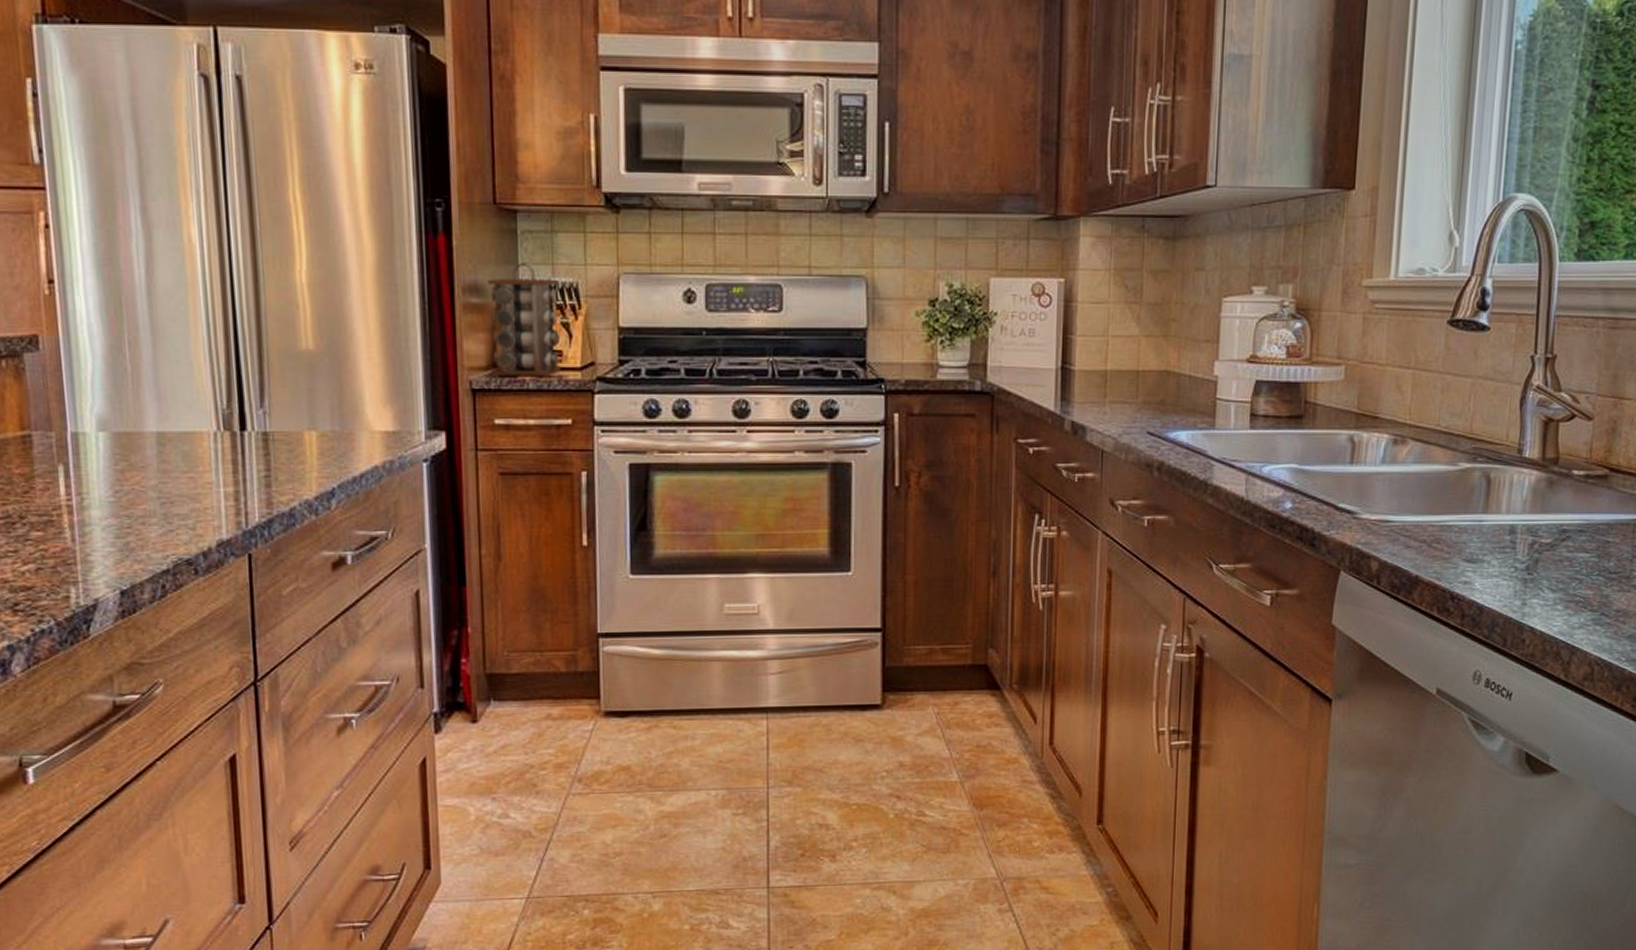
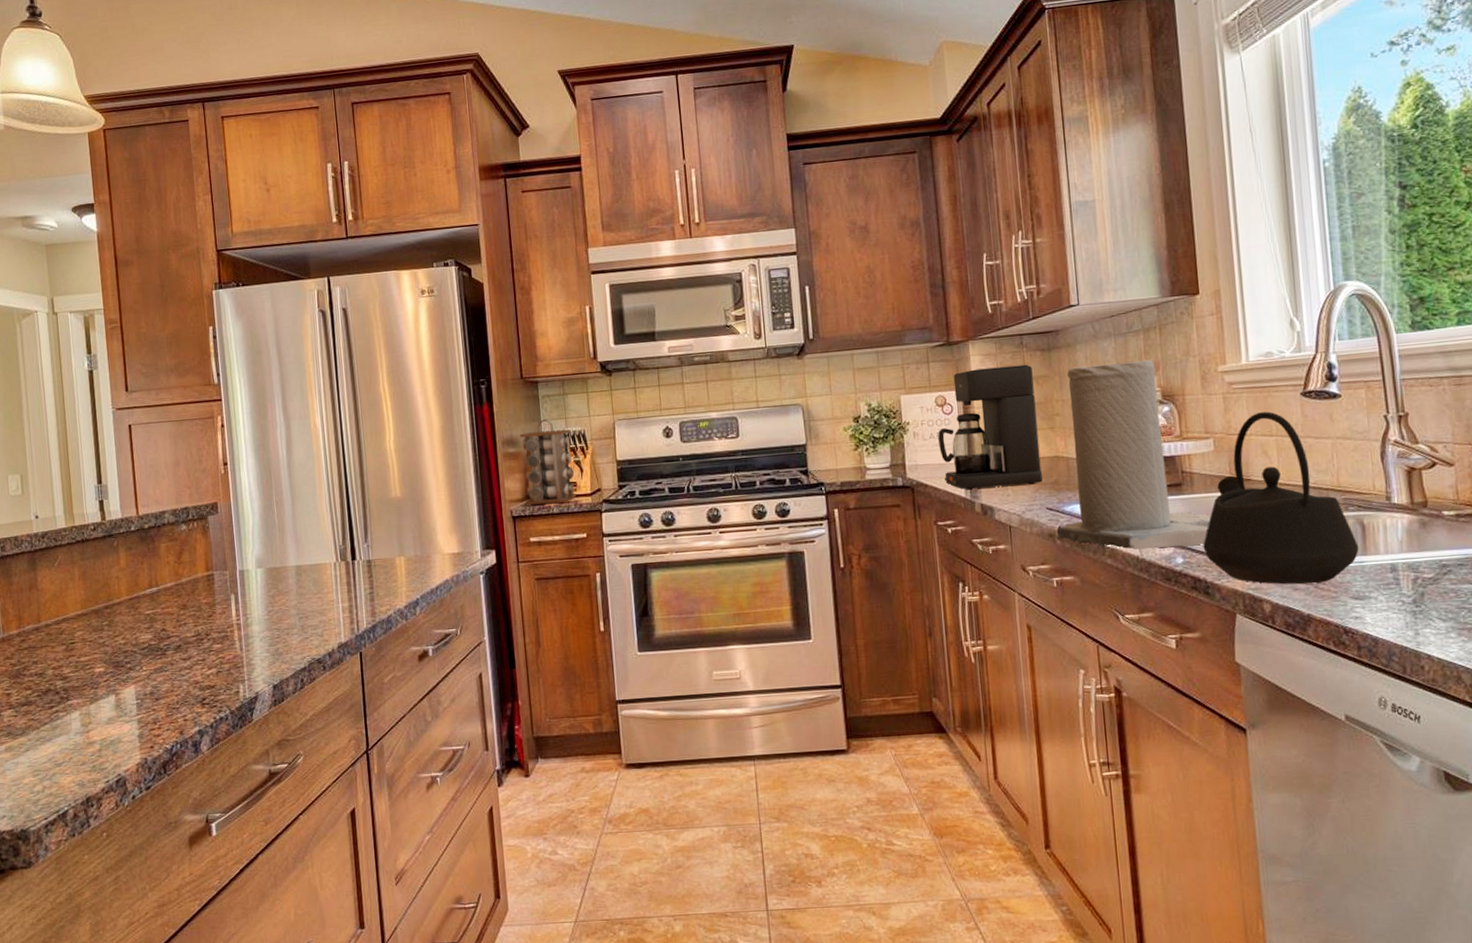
coffee maker: none [1030,254,1152,403] -> present [938,364,1043,490]
paper towel: none [1155,264,1330,490] -> present [1056,360,1211,550]
kettle: none [1316,339,1481,542] -> present [1203,411,1359,585]

